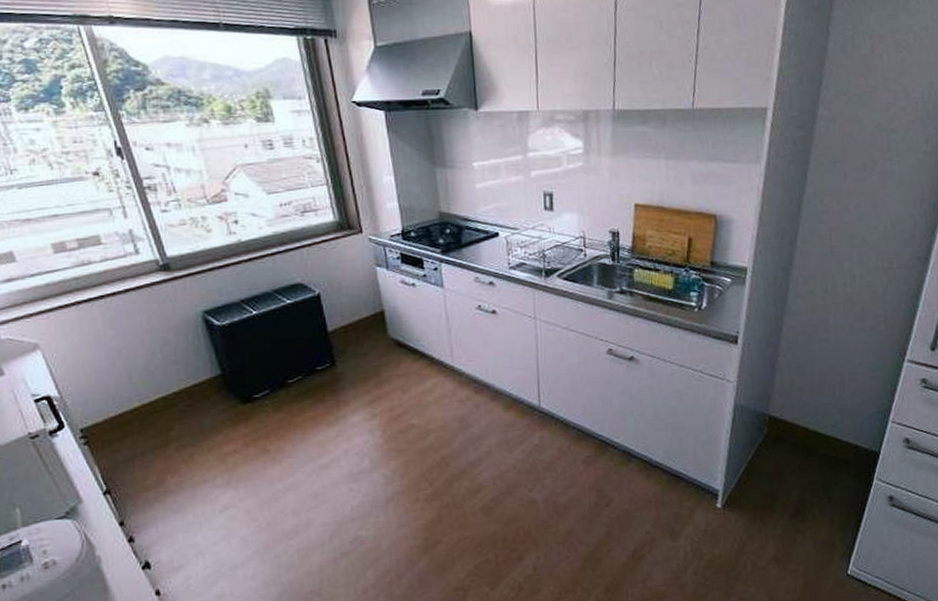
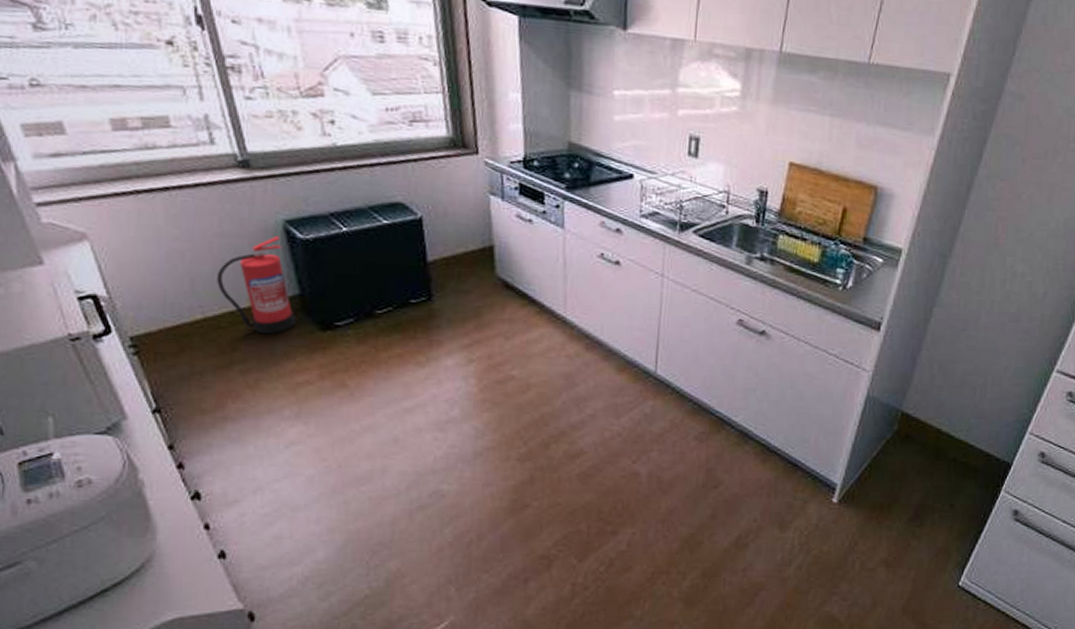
fire extinguisher: none [150,325,220,414] -> present [217,236,296,335]

